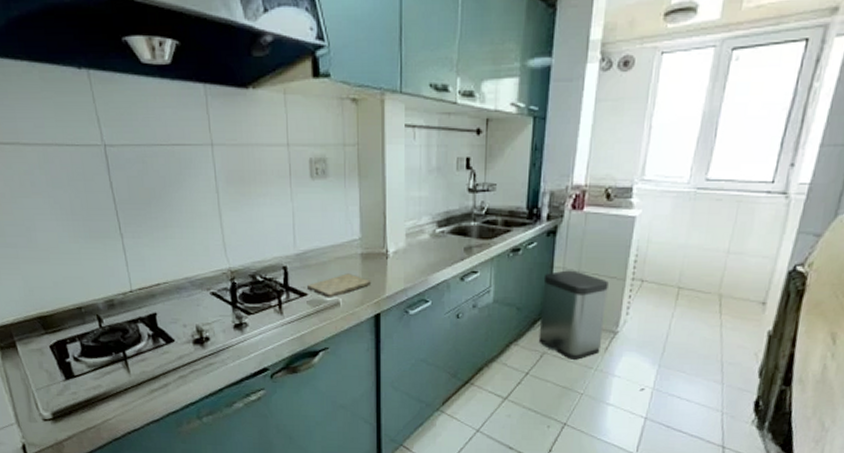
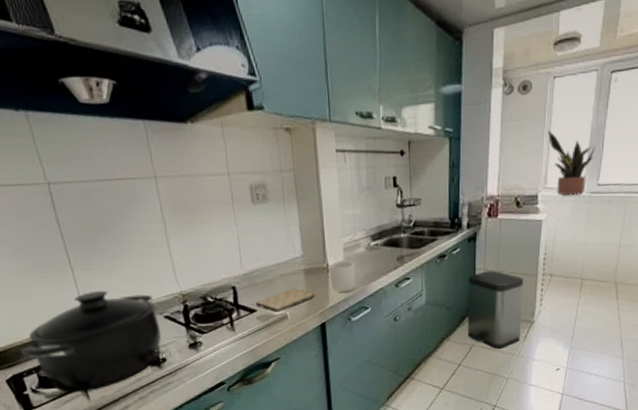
saucepan: none [66,260,207,364] -> present [21,290,162,392]
mug: none [389,247,417,282] -> present [329,260,356,293]
potted plant: none [650,114,706,189] -> present [548,130,595,195]

